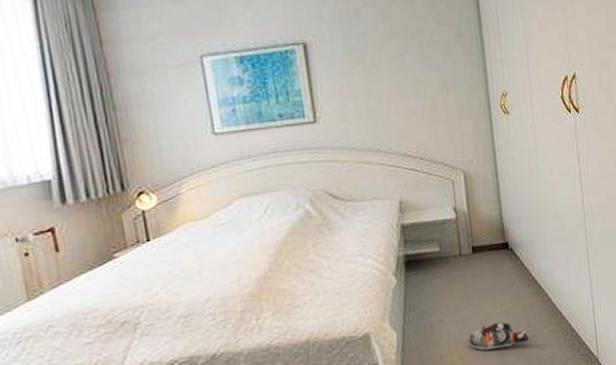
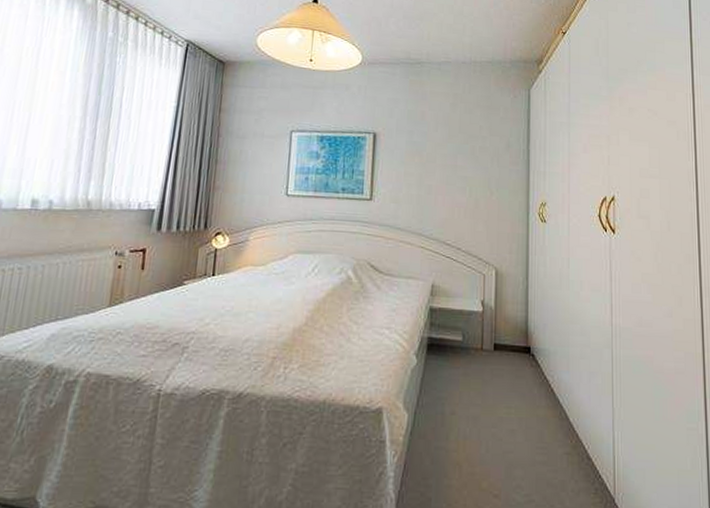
shoe: present [468,321,529,351] -> none [477,429,540,459]

